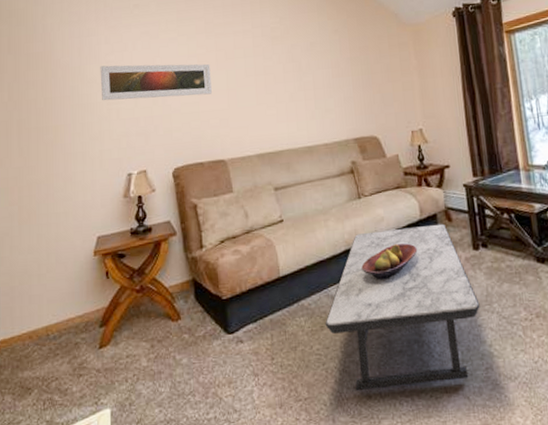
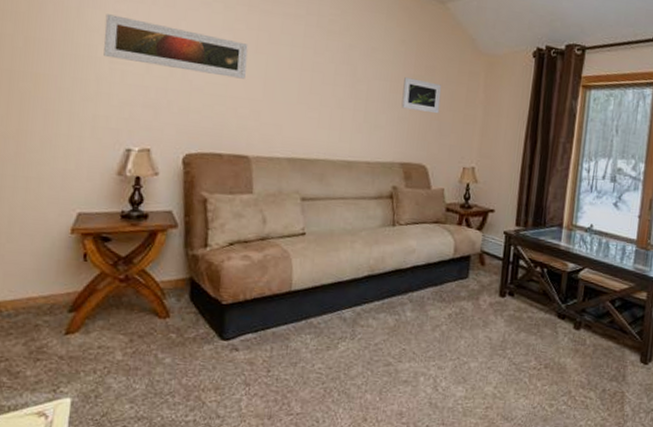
coffee table: present [325,223,480,390] -> none [332,261,494,414]
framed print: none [343,60,380,89] -> present [401,77,442,114]
fruit bowl: present [361,243,418,280] -> none [381,278,444,311]

